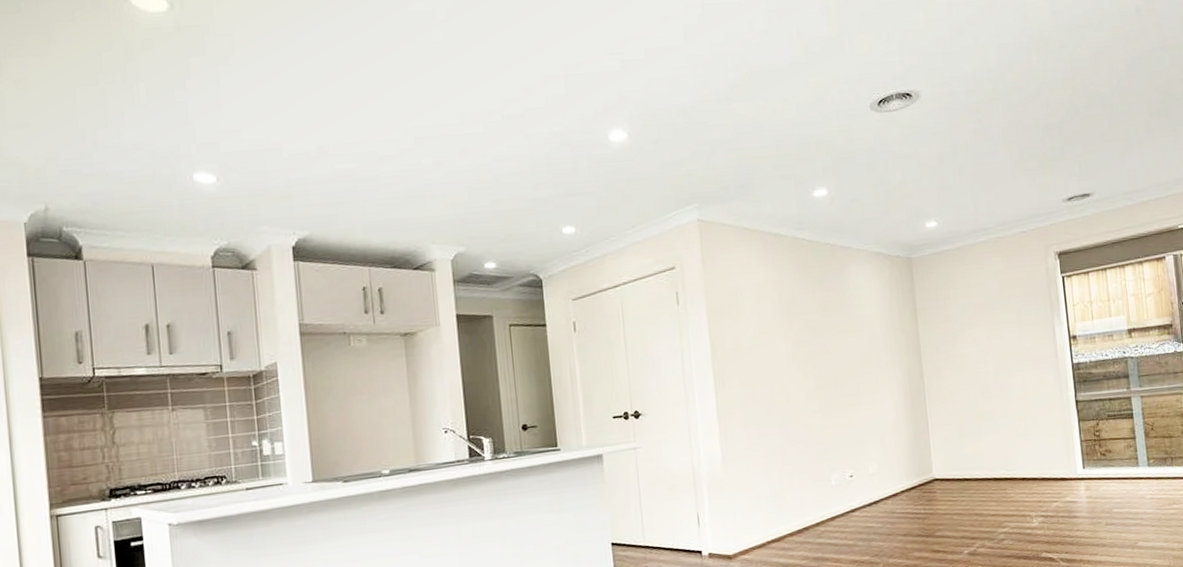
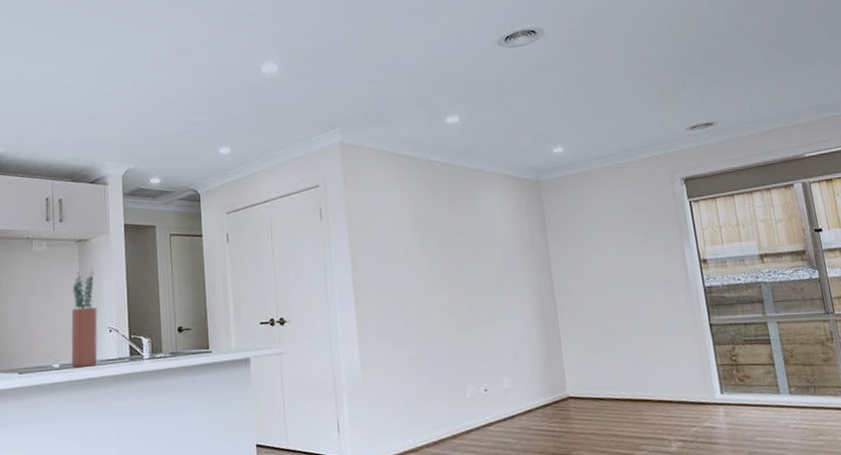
vase: none [400,365,433,473] -> present [71,269,98,368]

